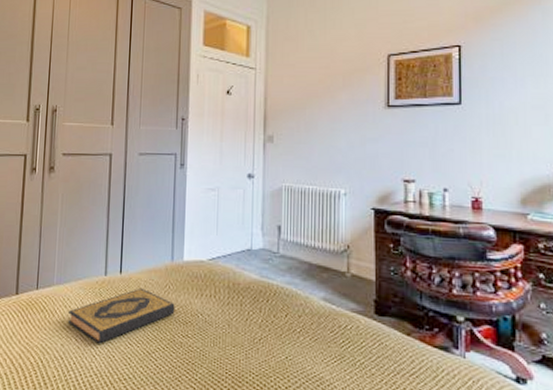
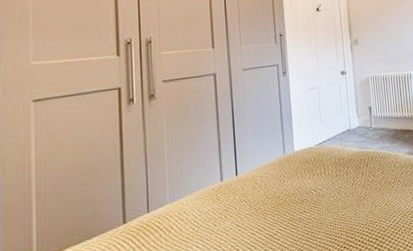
hardback book: present [68,287,175,344] -> none [186,183,291,244]

